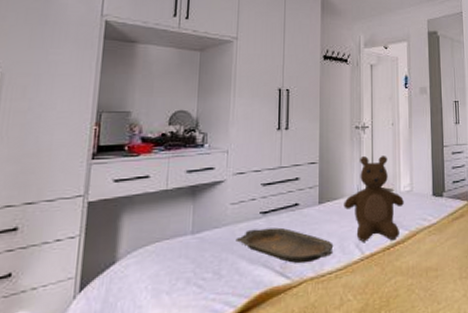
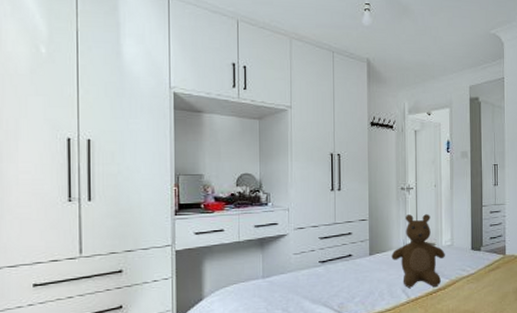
serving tray: present [235,227,334,264] -> none [299,274,383,304]

